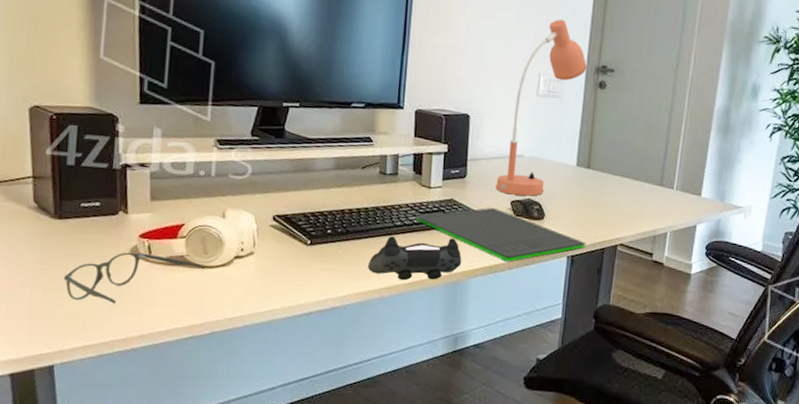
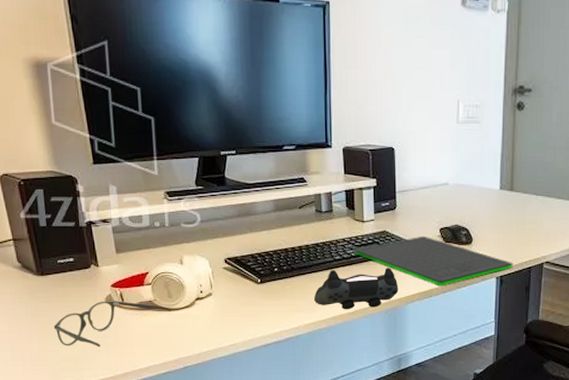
desk lamp: present [495,19,587,196] -> none [424,42,504,222]

